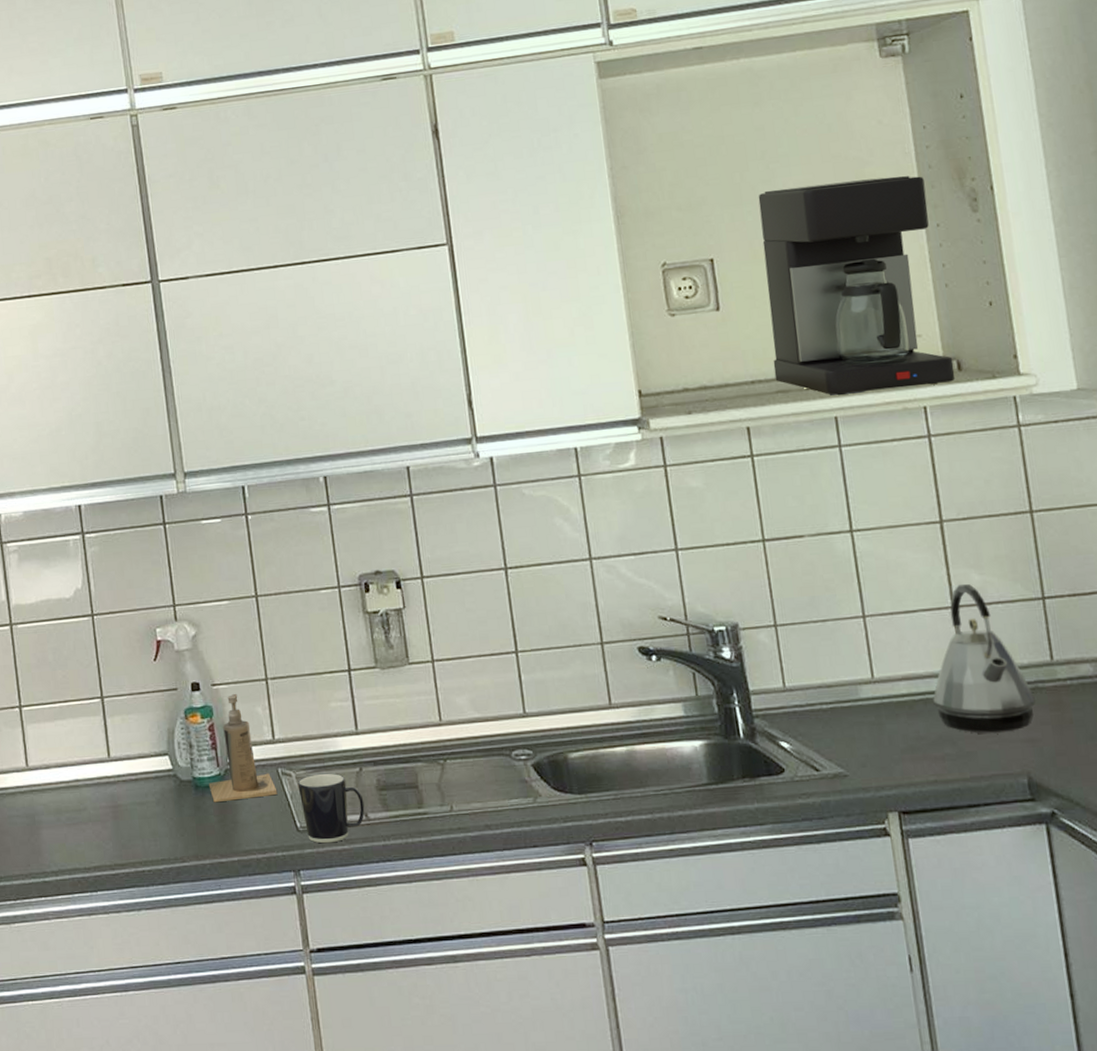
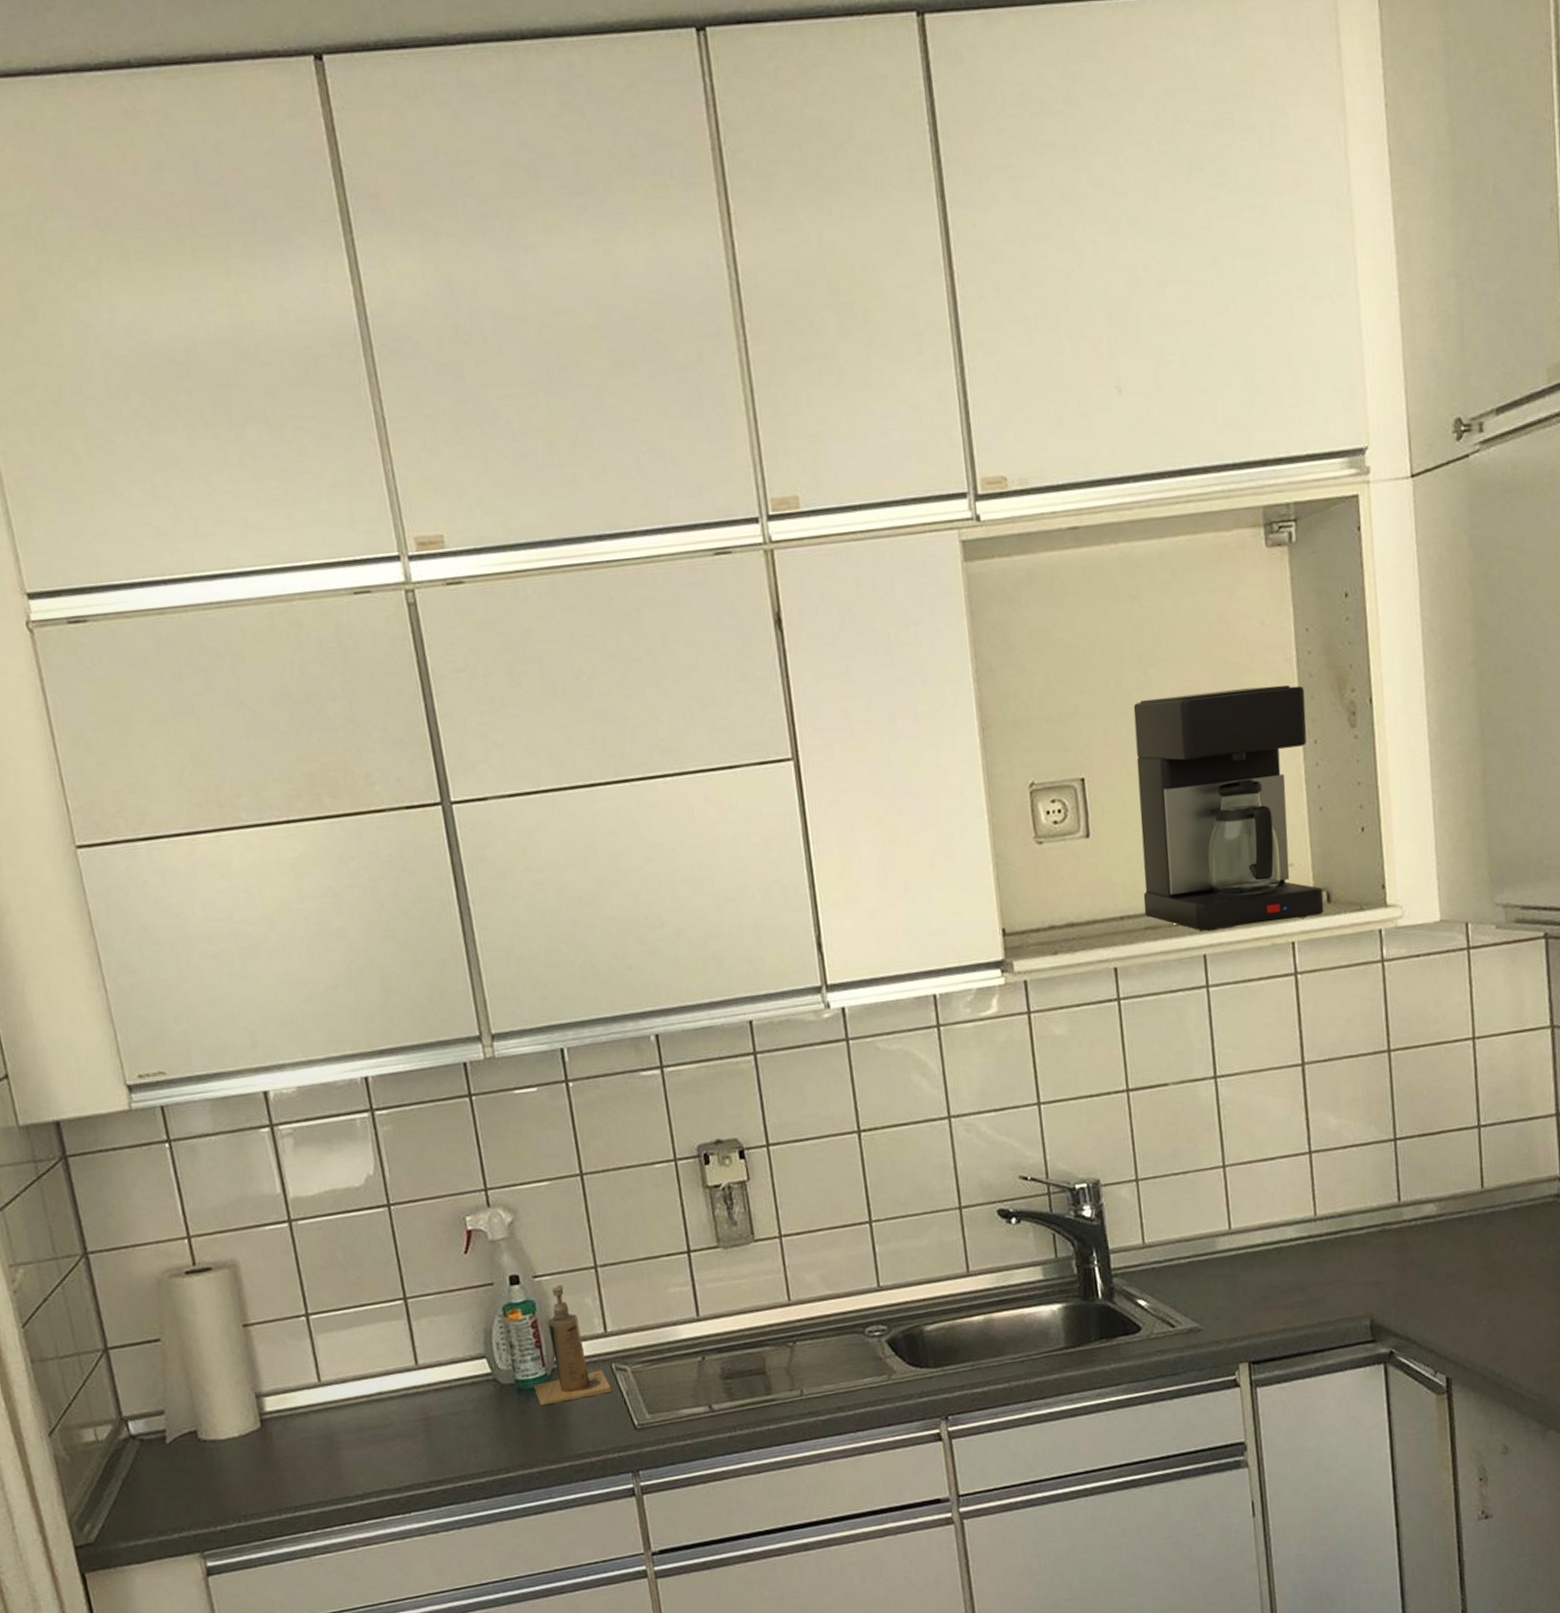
mug: present [297,773,365,844] -> none [633,1364,709,1441]
kettle: present [933,583,1036,734] -> none [1286,1127,1382,1280]

